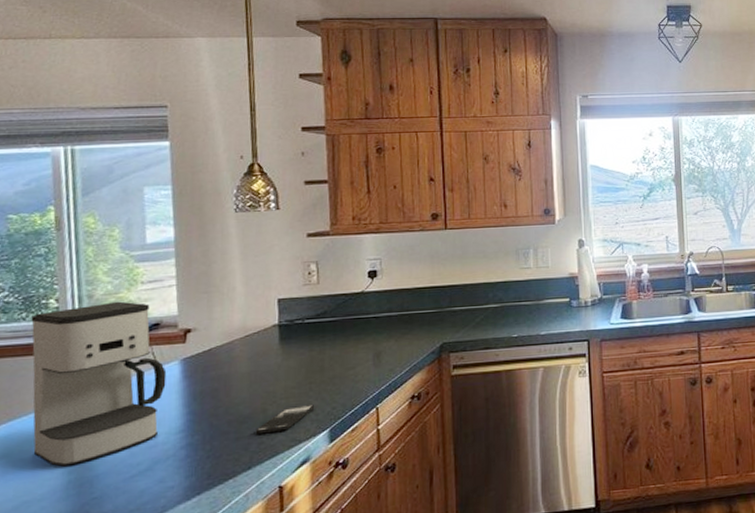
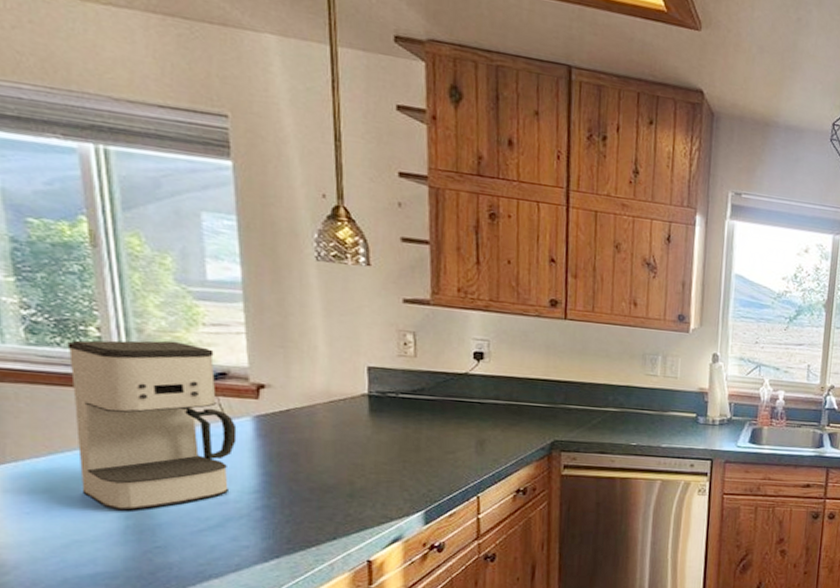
smartphone: present [255,405,315,435] -> none [341,483,409,506]

